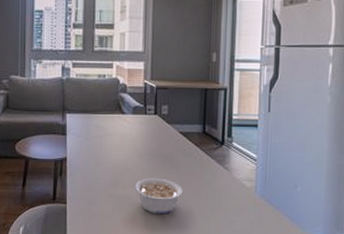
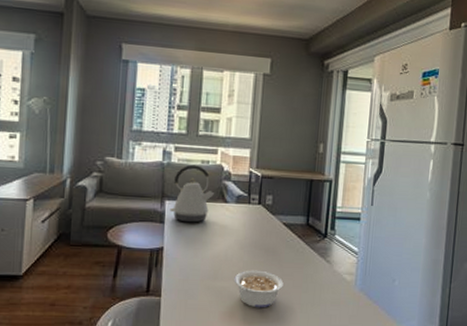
kettle: none [71,79,113,134] -> present [170,164,215,223]

